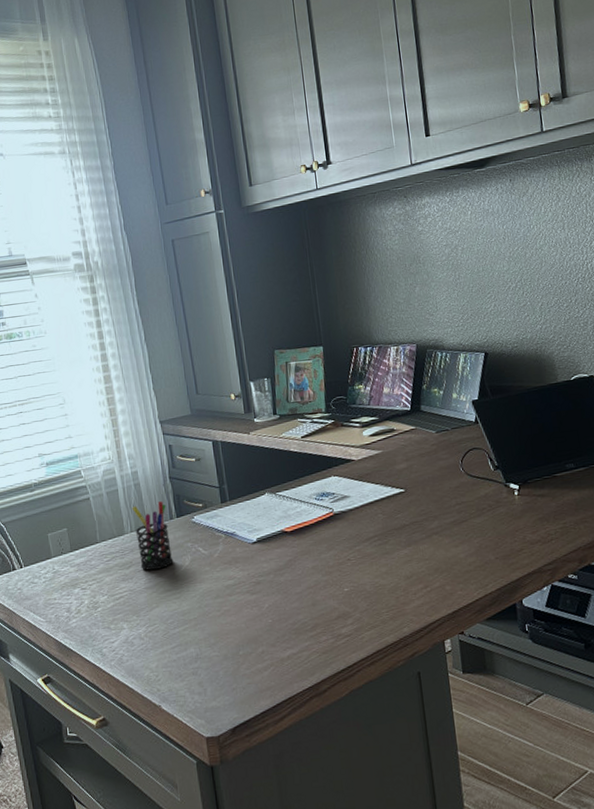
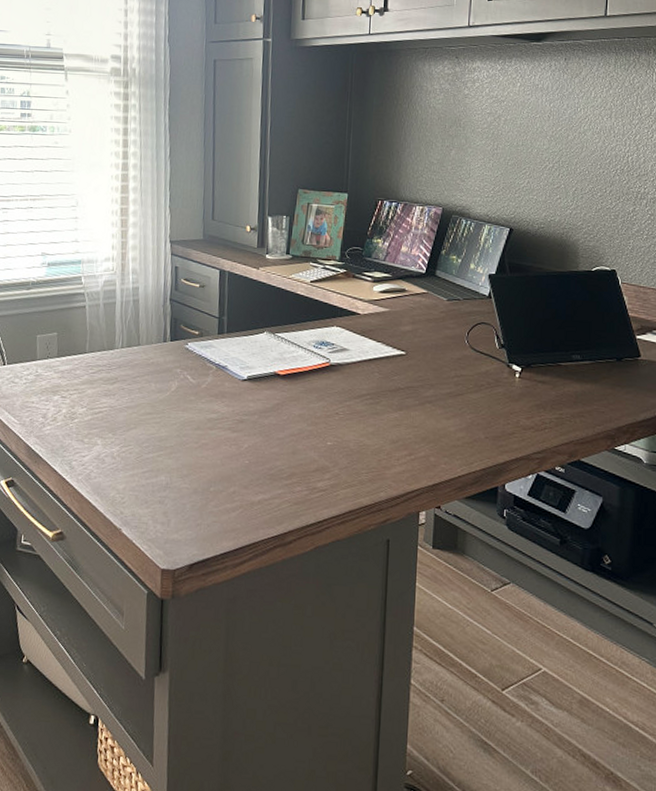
pen holder: present [132,501,174,570] -> none [125,321,162,390]

